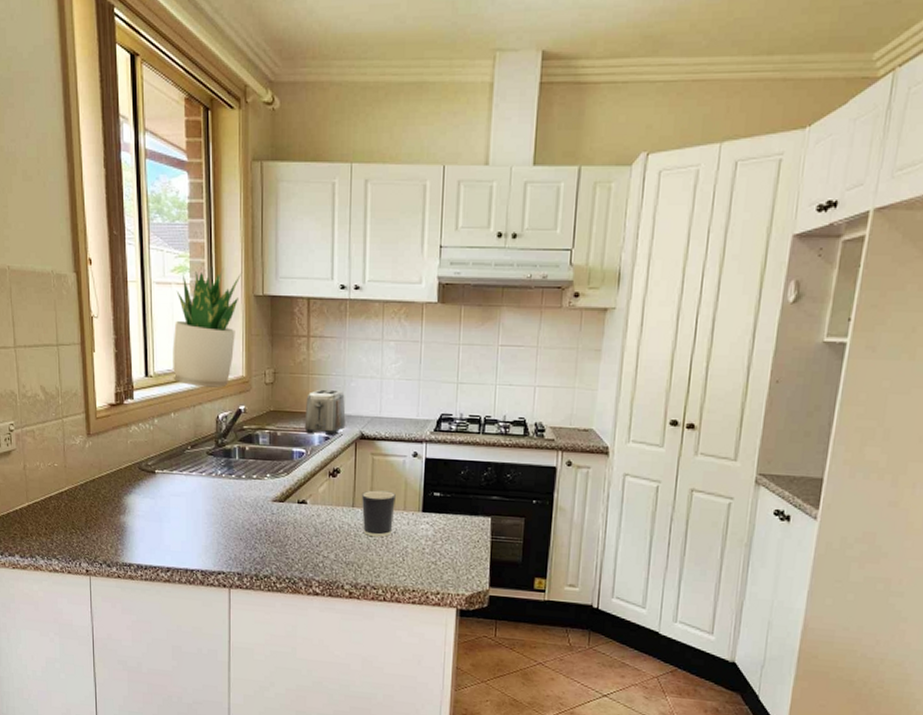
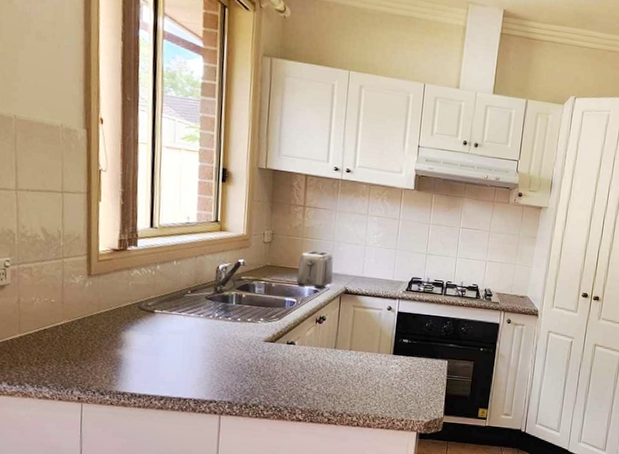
planter: present [173,269,241,388] -> none [177,141,247,243]
mug: present [361,490,396,538] -> none [342,335,372,375]

